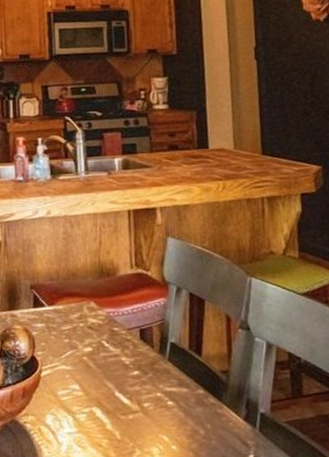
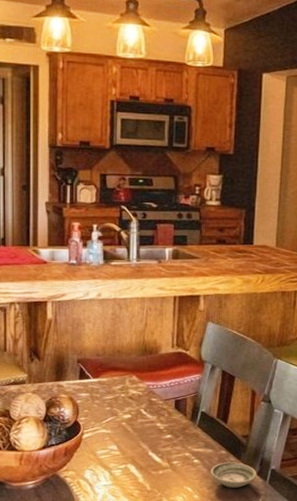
saucer: none [188,404,244,437] -> present [210,462,257,488]

